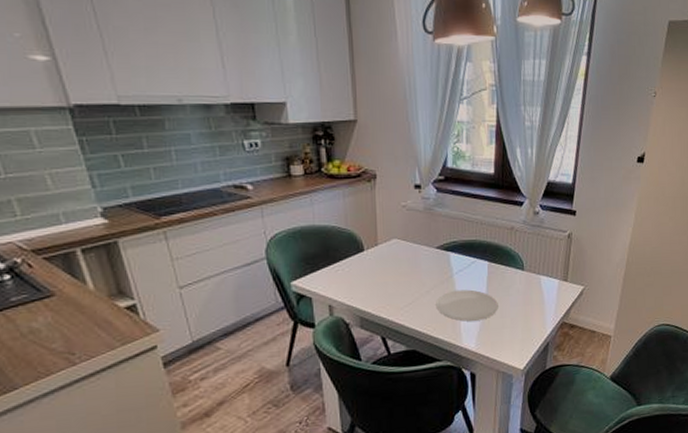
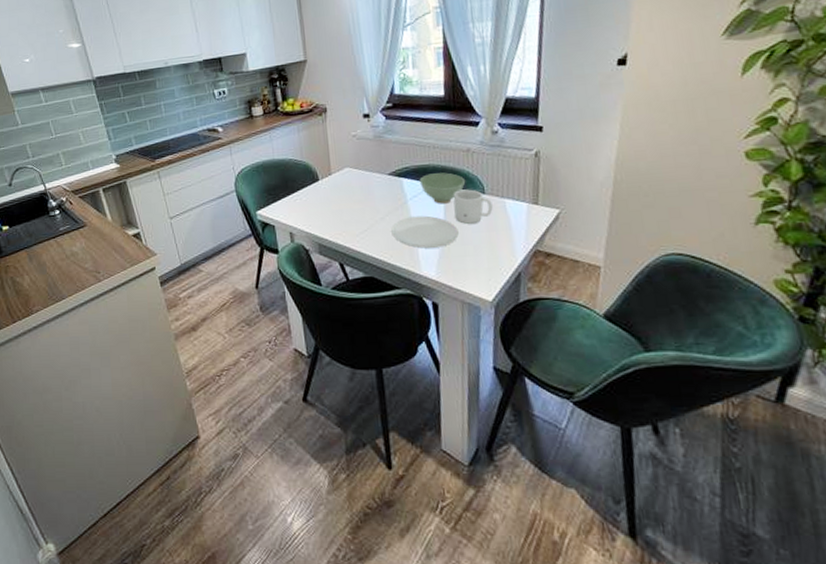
bowl: none [465,248,508,279] -> present [419,172,466,204]
mug: none [495,265,530,298] -> present [453,189,493,224]

